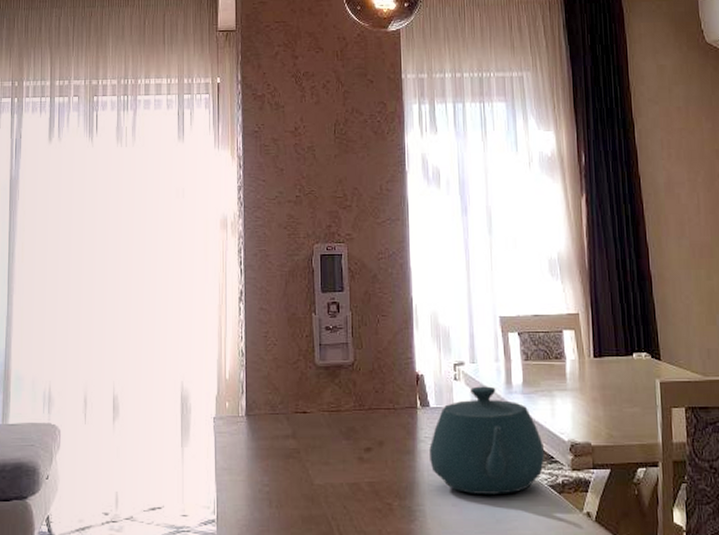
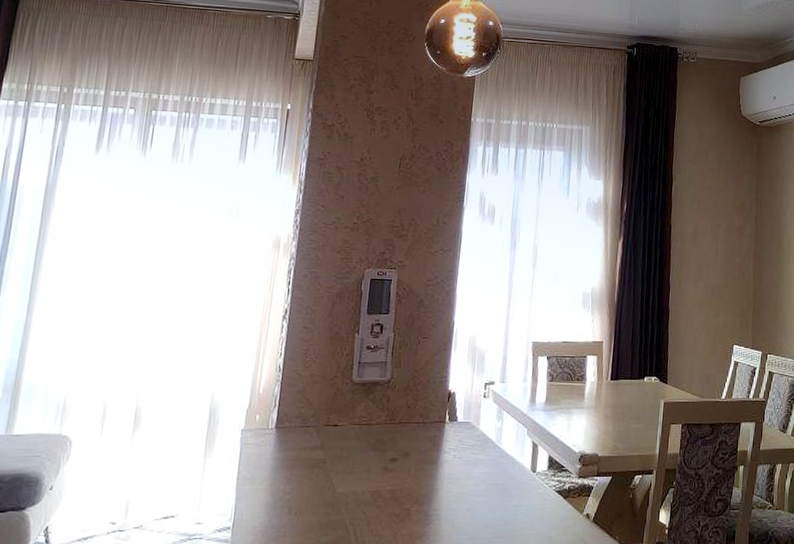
teapot: present [429,386,545,495] -> none [451,403,557,499]

